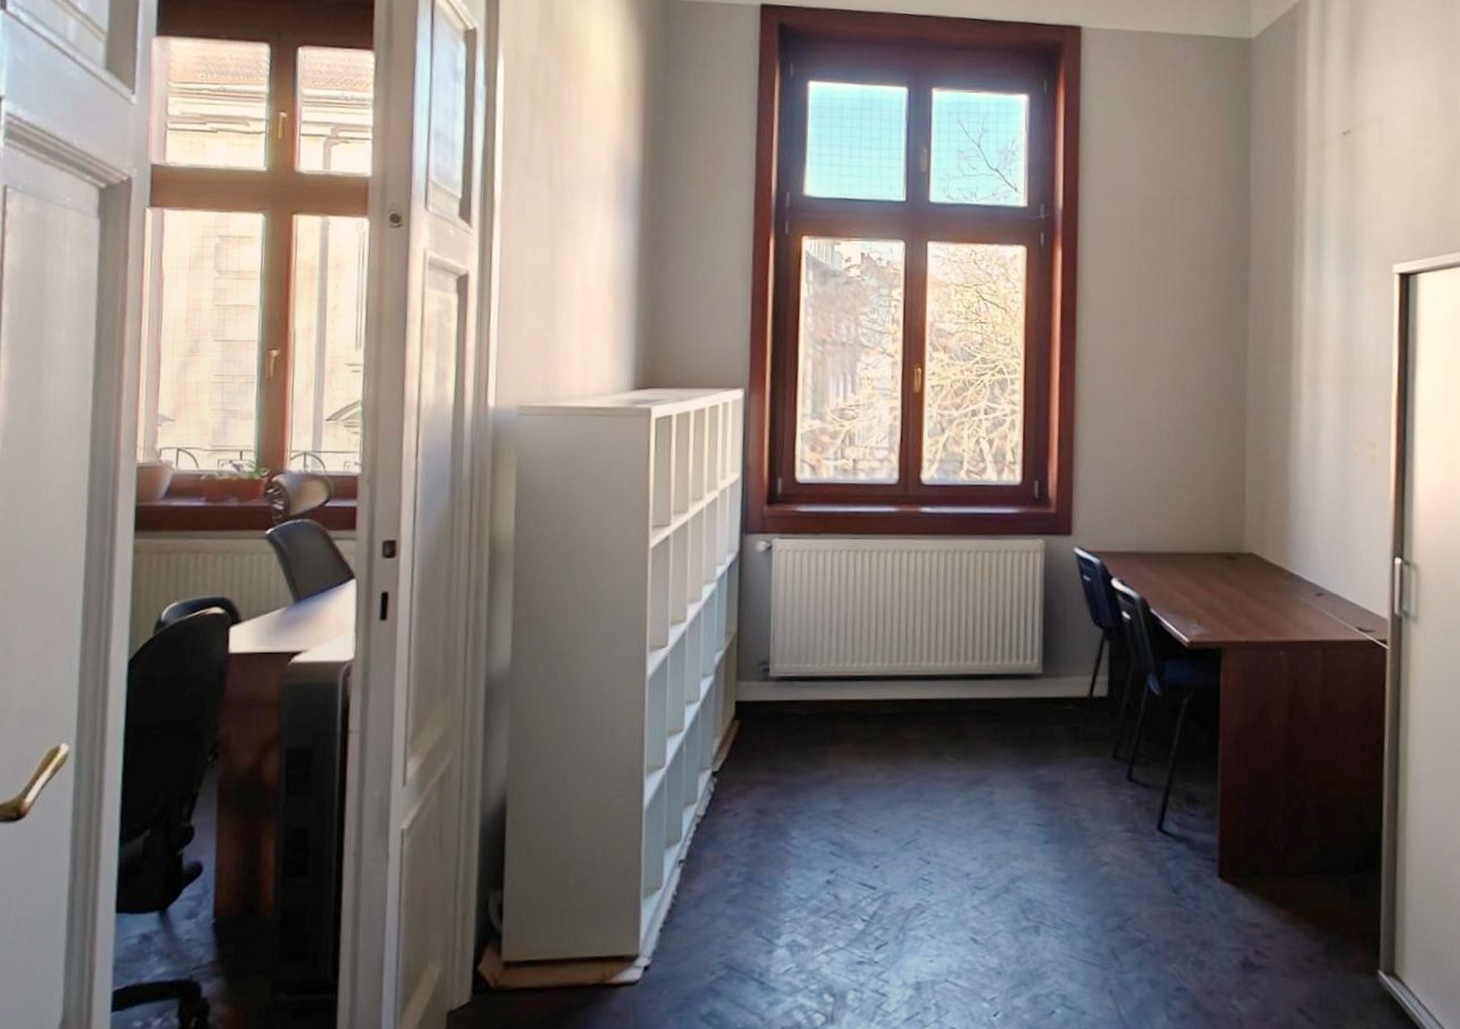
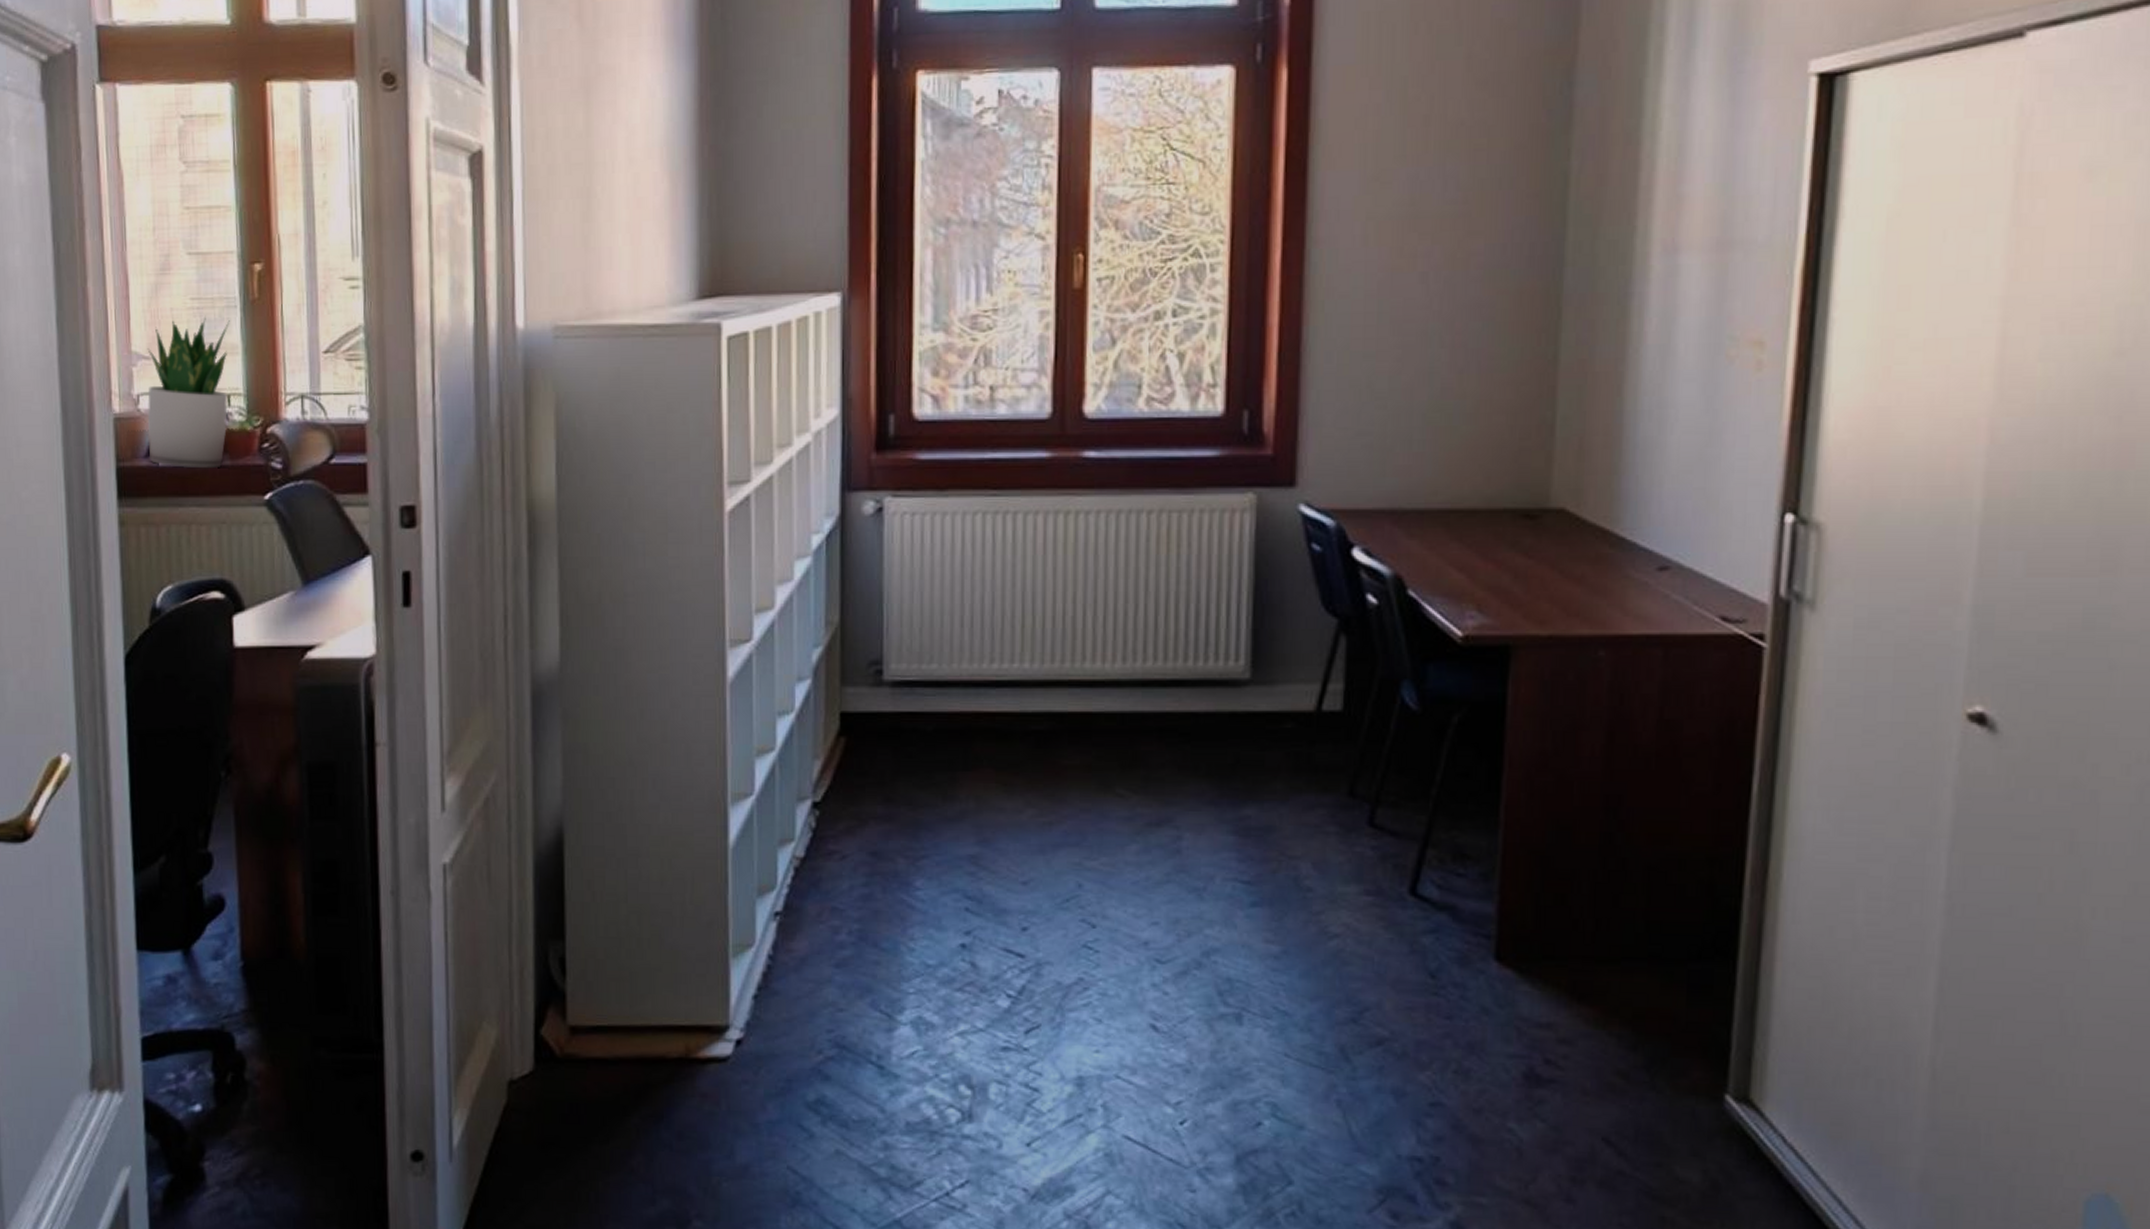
planter: none [166,388,247,509] -> present [147,315,230,469]

